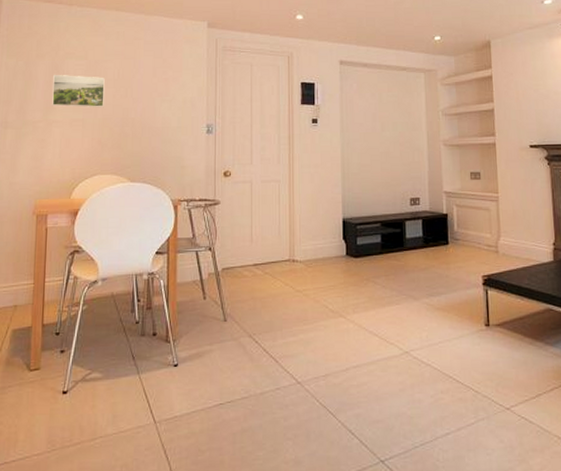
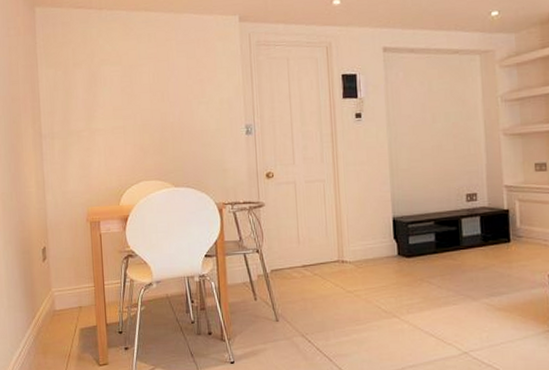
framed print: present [52,74,105,108] -> none [91,82,142,115]

